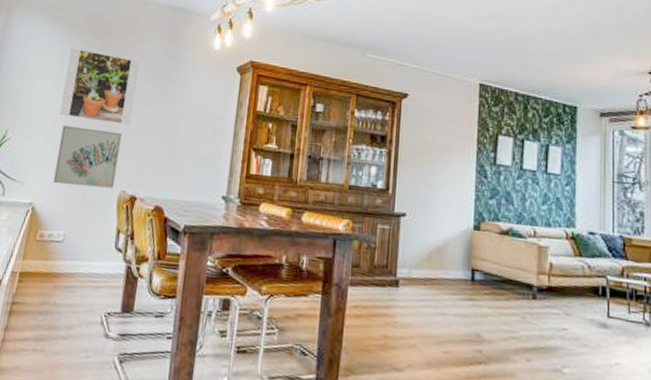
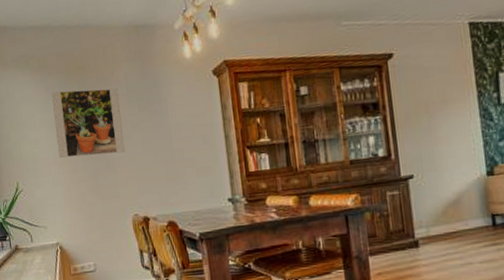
wall art: present [52,125,122,189] -> none [65,161,126,222]

